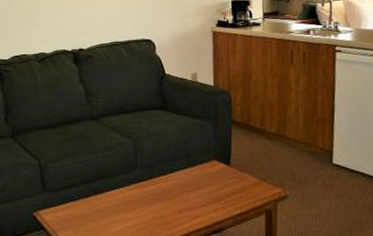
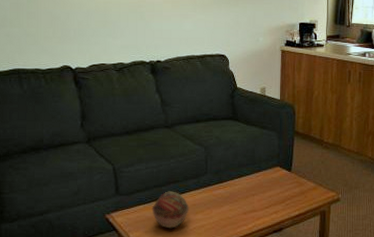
decorative ball: none [78,187,120,228] -> present [149,191,189,229]

